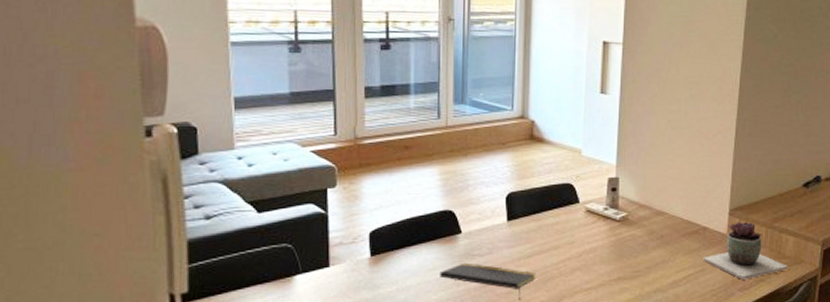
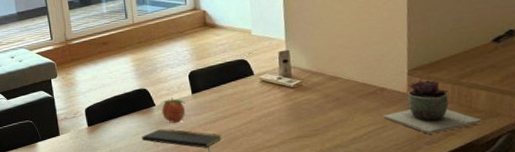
fruit: none [467,224,498,256] -> present [160,97,186,123]

